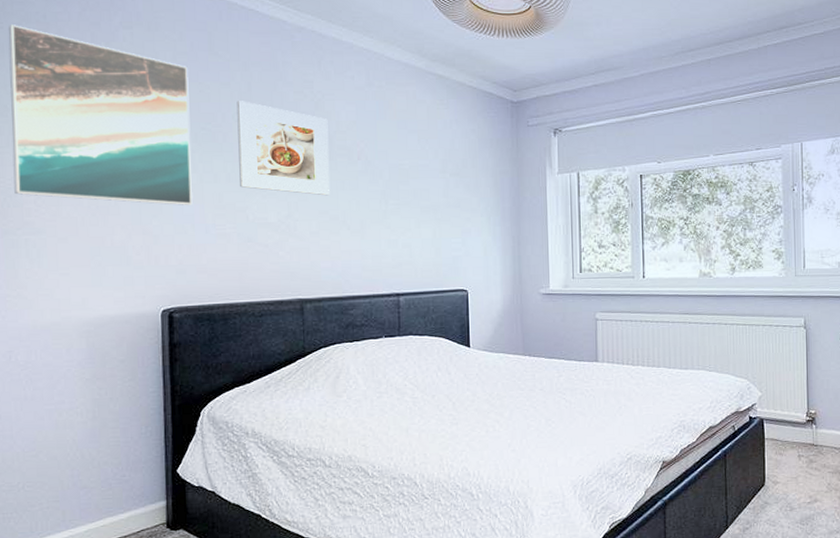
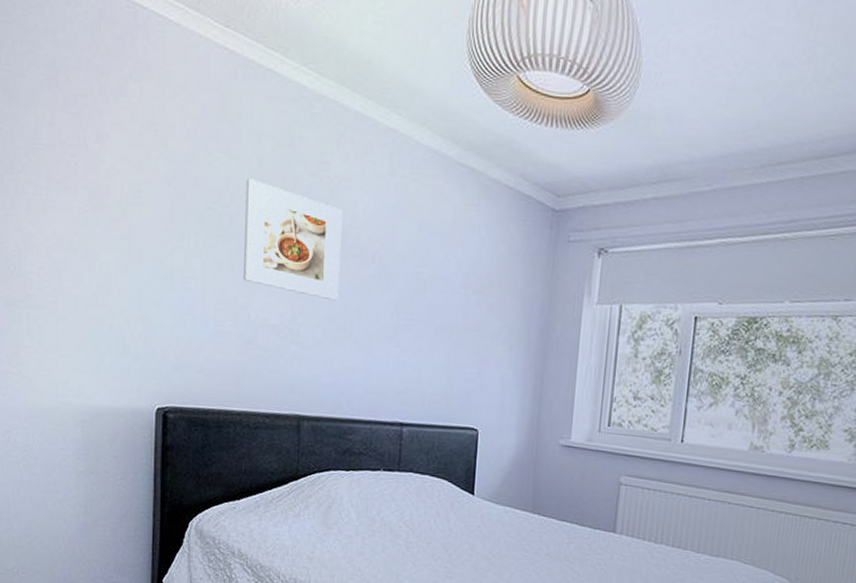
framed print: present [8,25,192,205] -> none [17,68,197,295]

